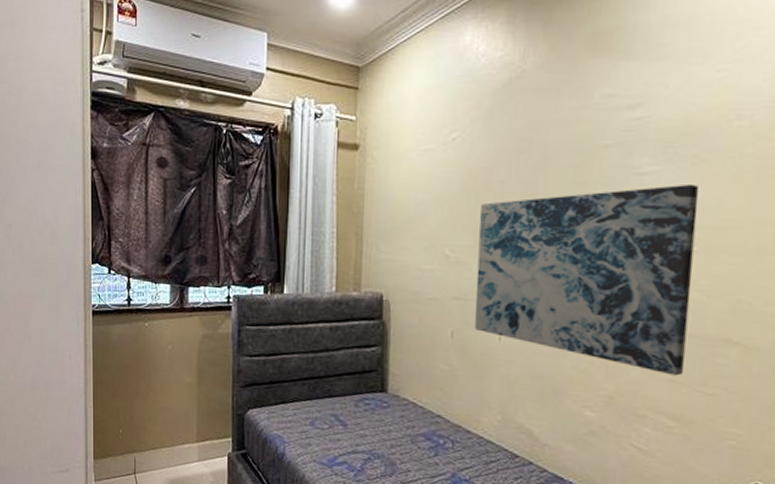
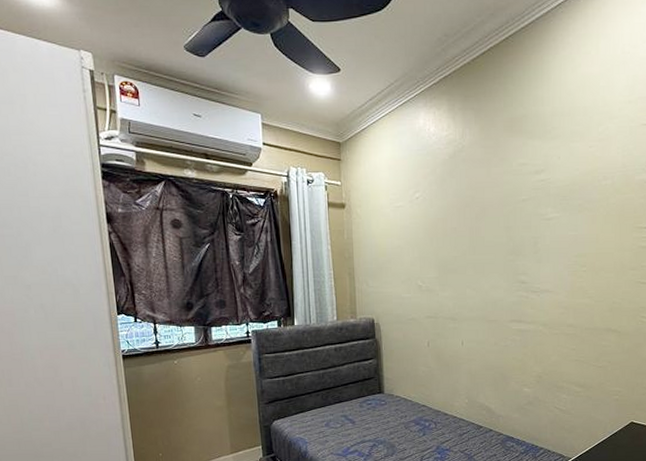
wall art: present [474,183,699,376] -> none [440,225,585,357]

